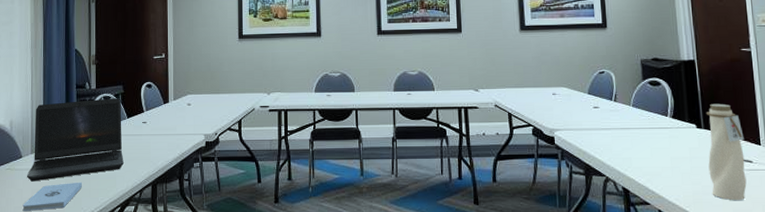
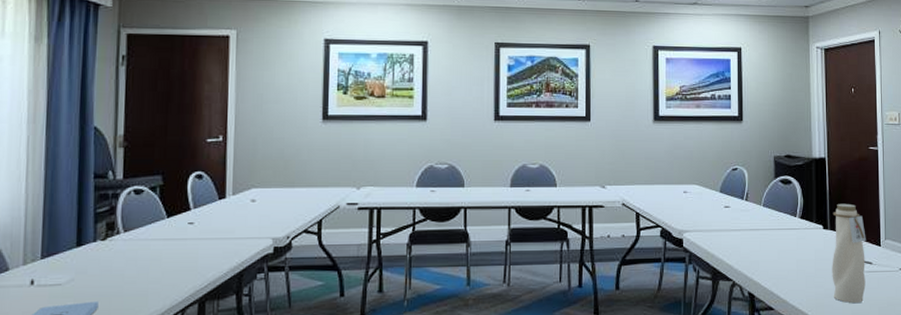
laptop computer: present [26,98,124,182] -> none [14,192,160,303]

